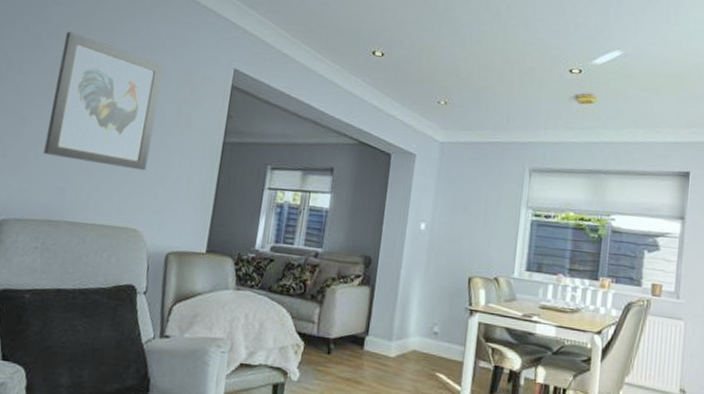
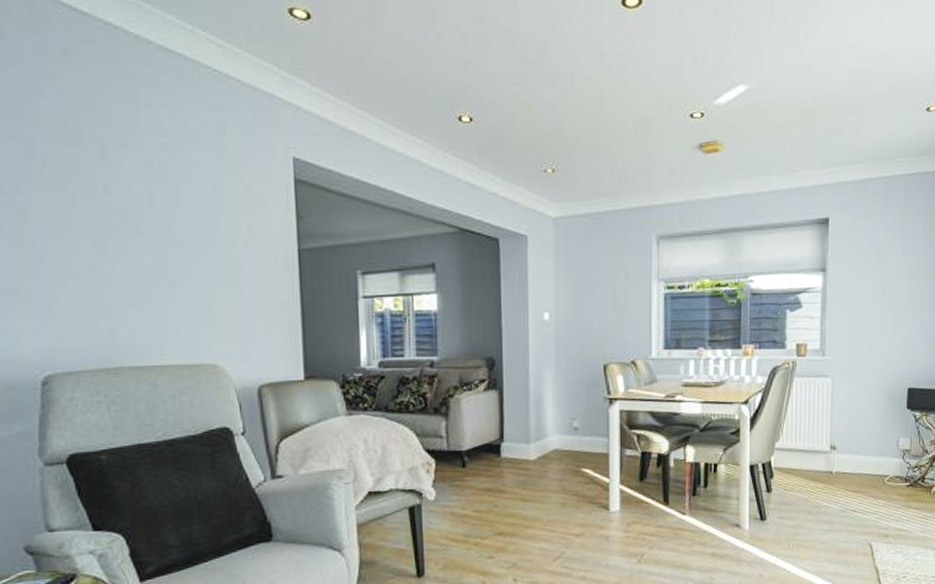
wall art: present [43,31,164,171] -> none [65,132,211,296]

